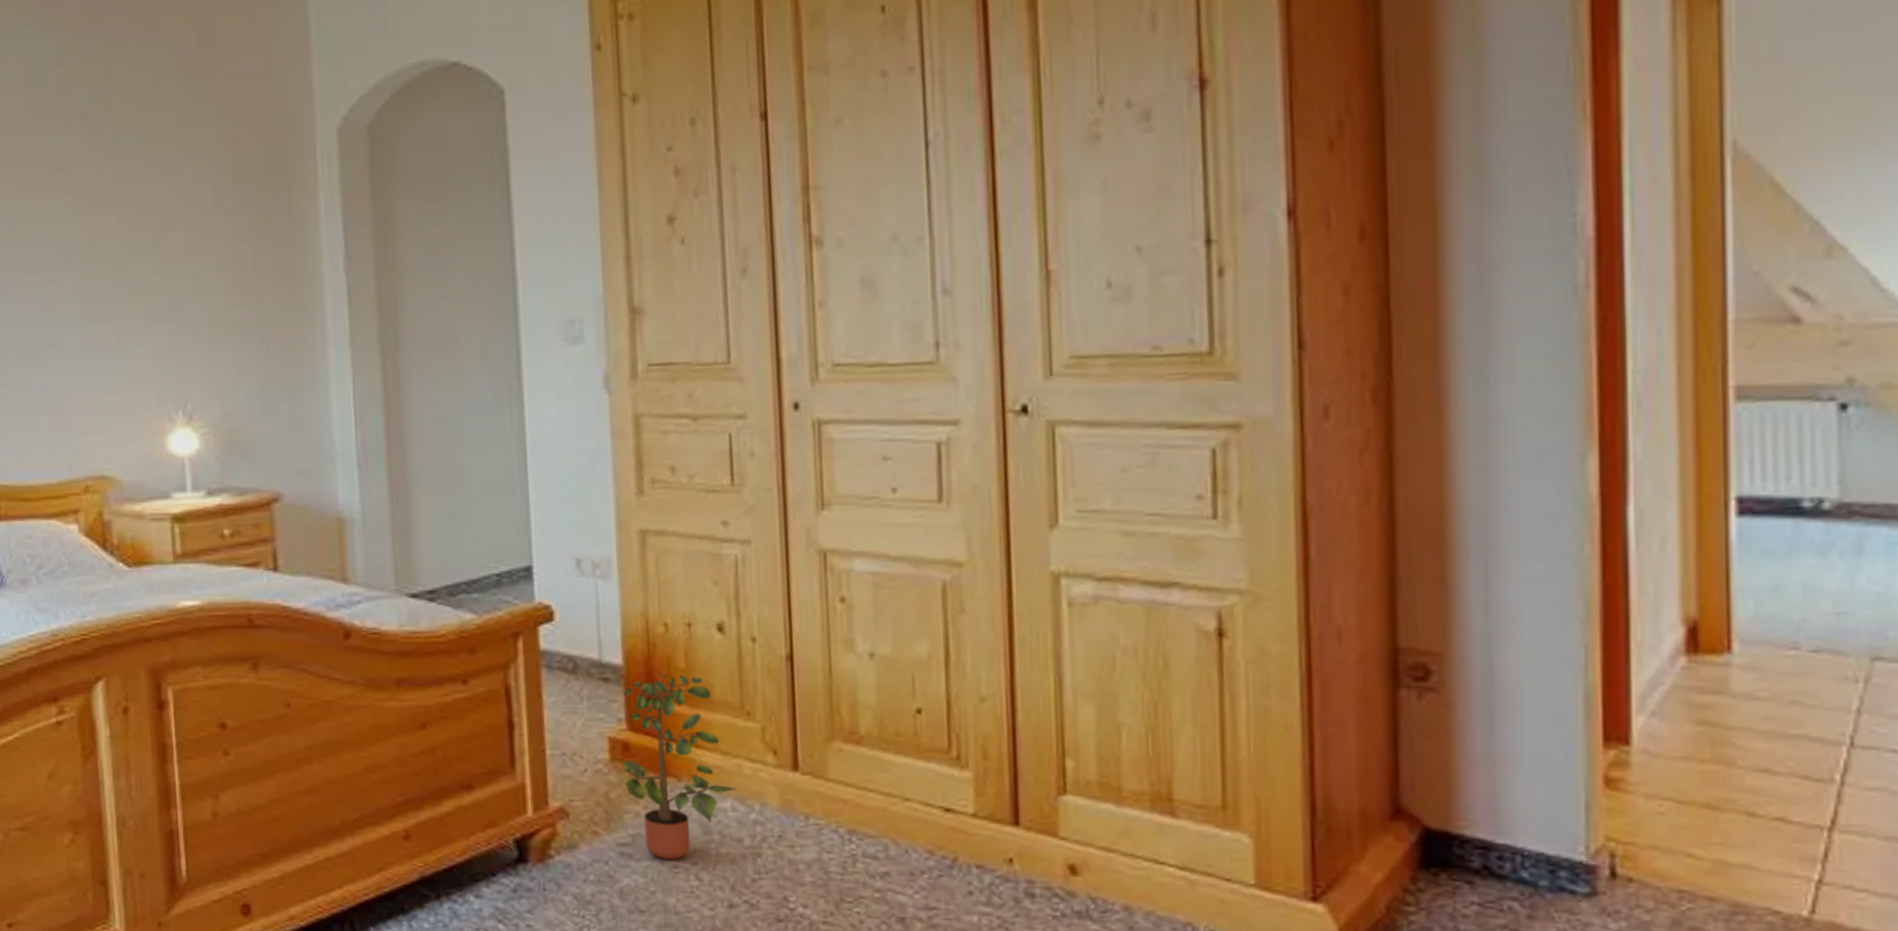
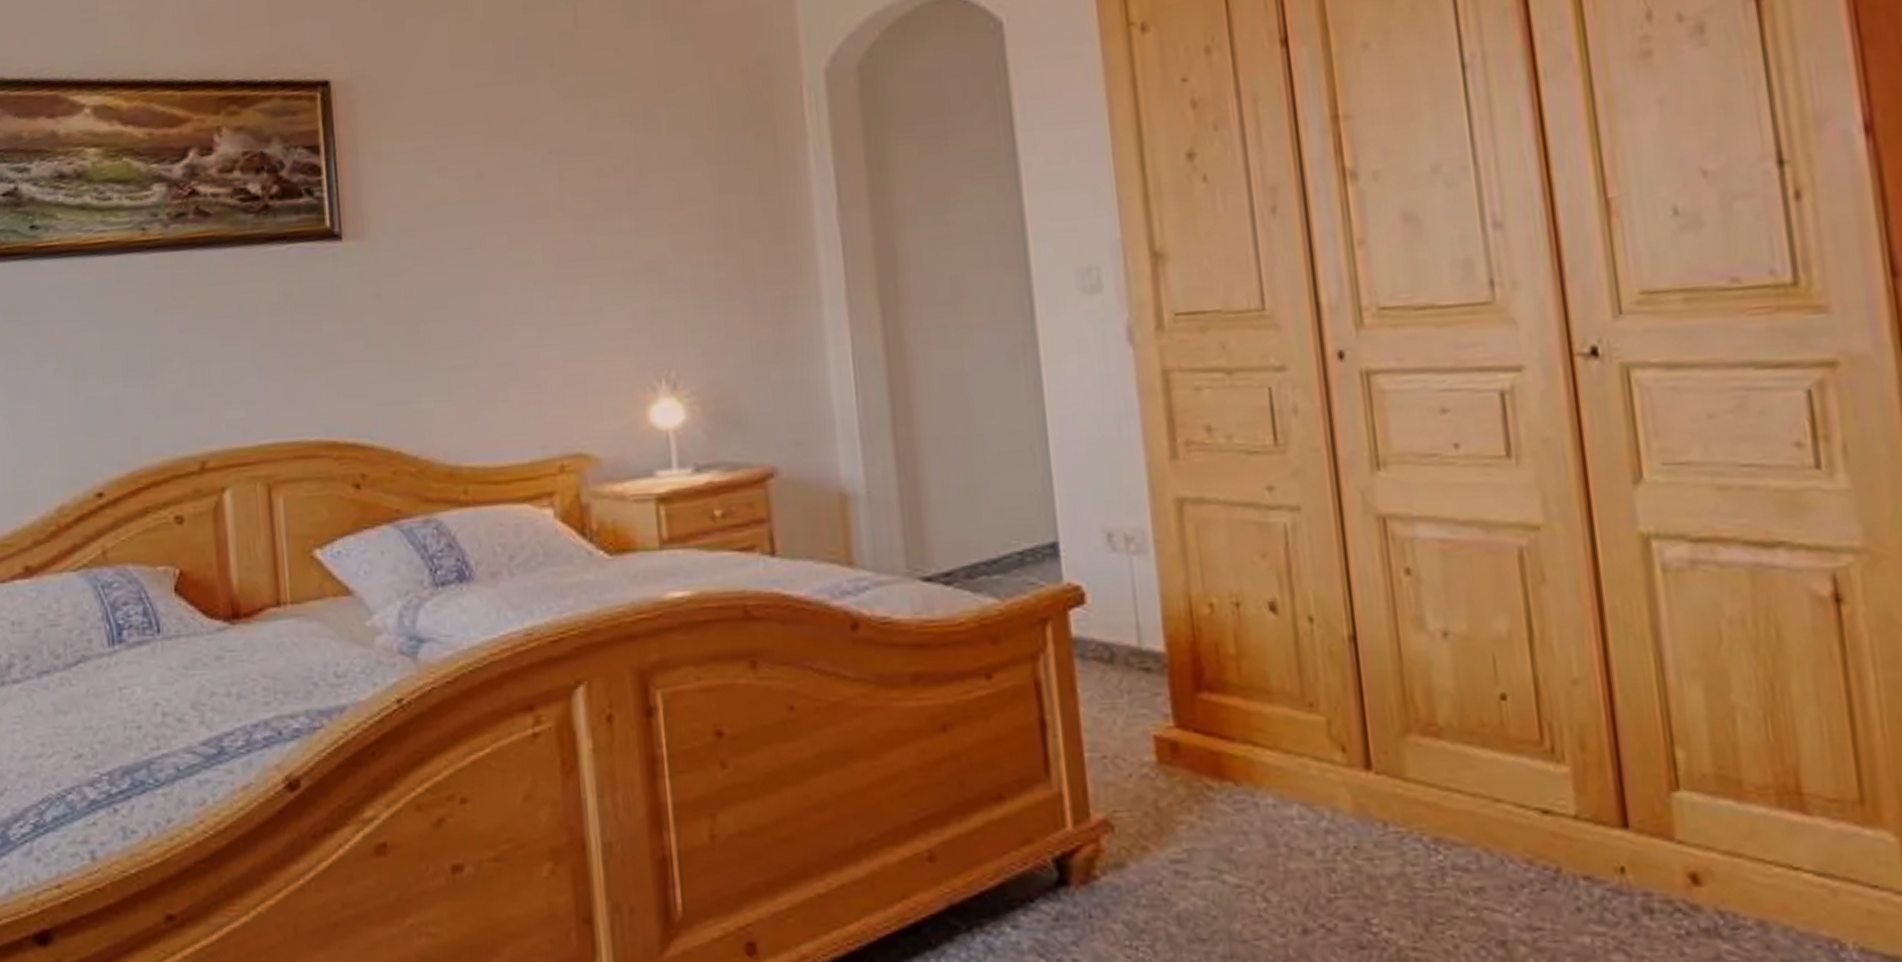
potted plant: present [622,673,737,859] -> none [1167,660,1304,877]

